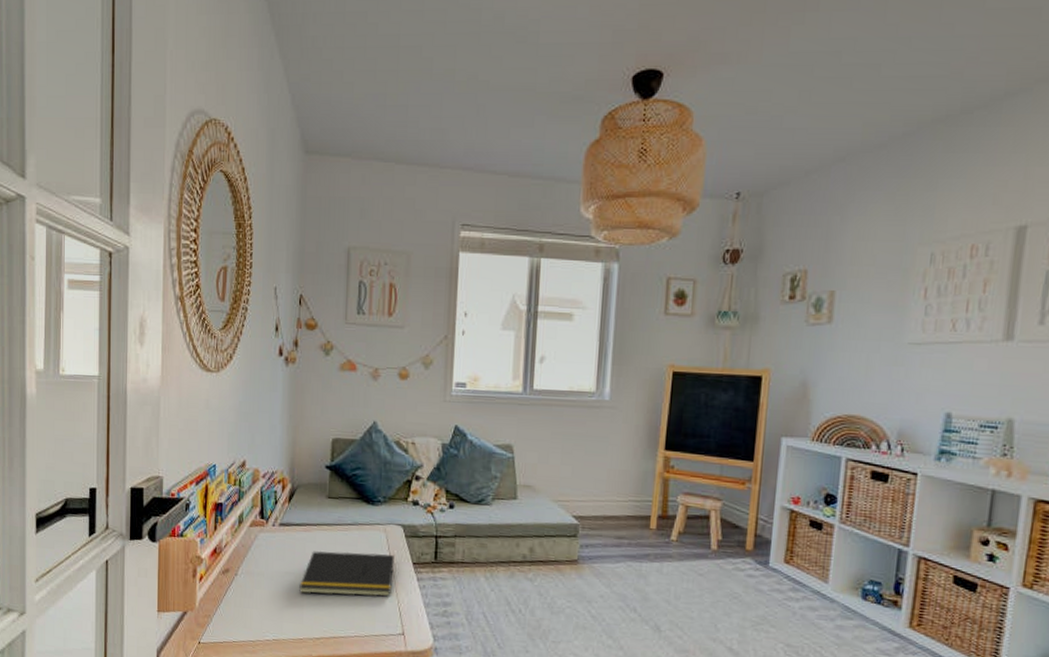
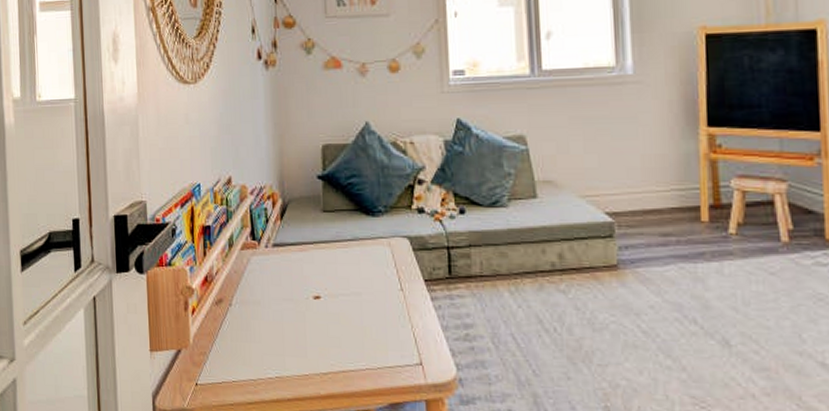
notepad: present [299,550,394,597] -> none [300,271,404,323]

